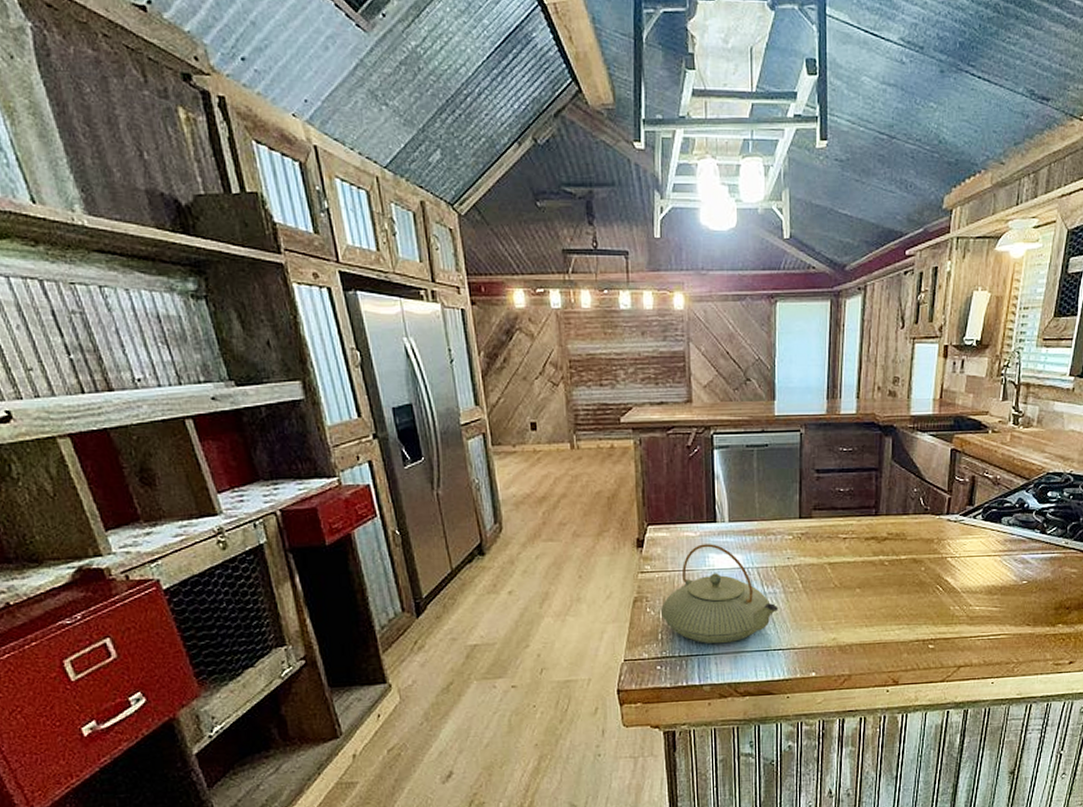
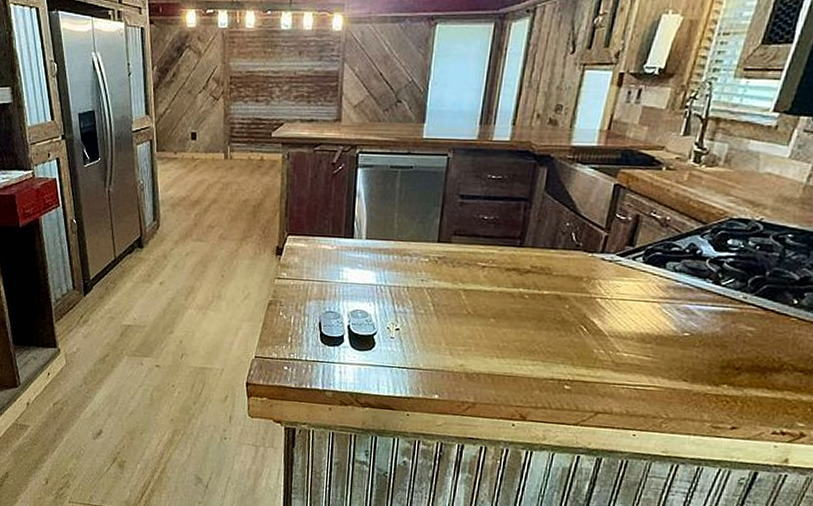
teapot: present [660,544,778,644] -> none [292,258,407,355]

